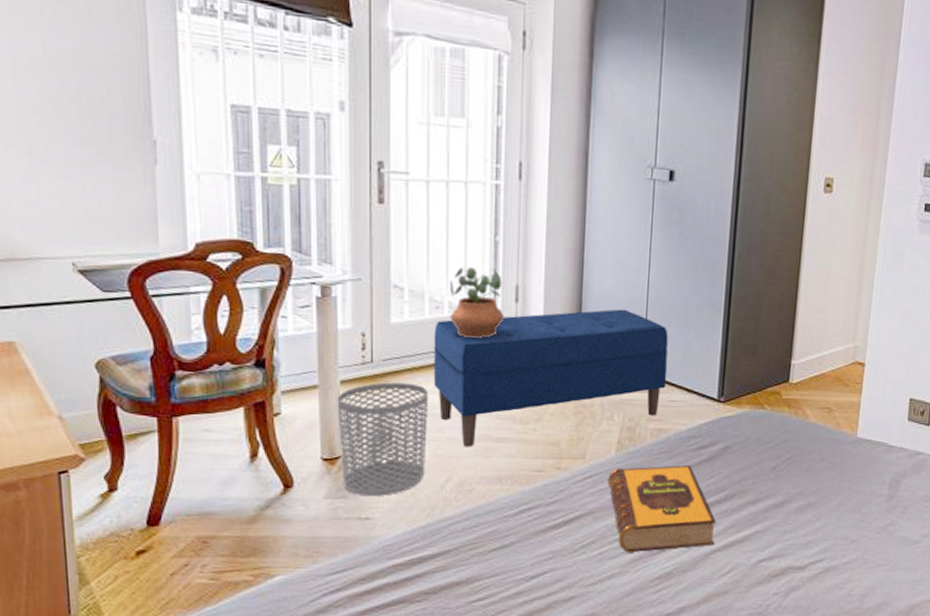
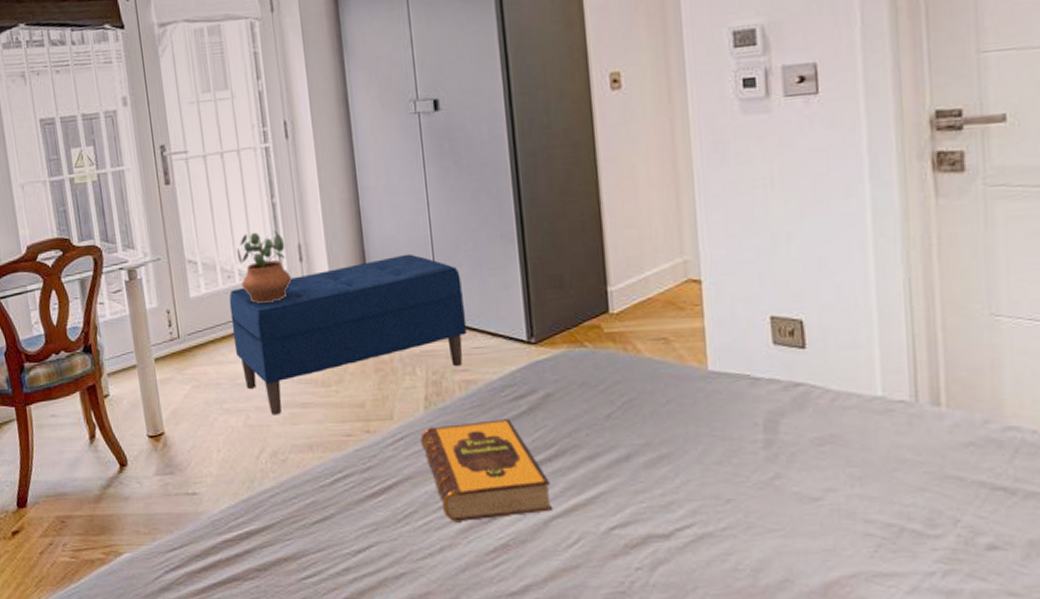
waste bin: present [337,382,428,497] -> none [153,355,240,472]

